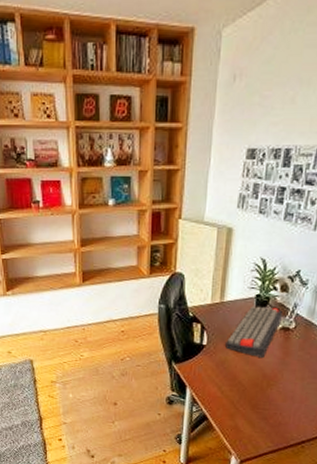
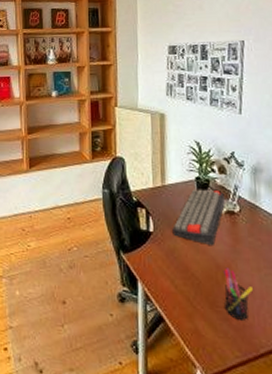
pen holder: none [265,377,294,419] -> present [224,267,253,320]

